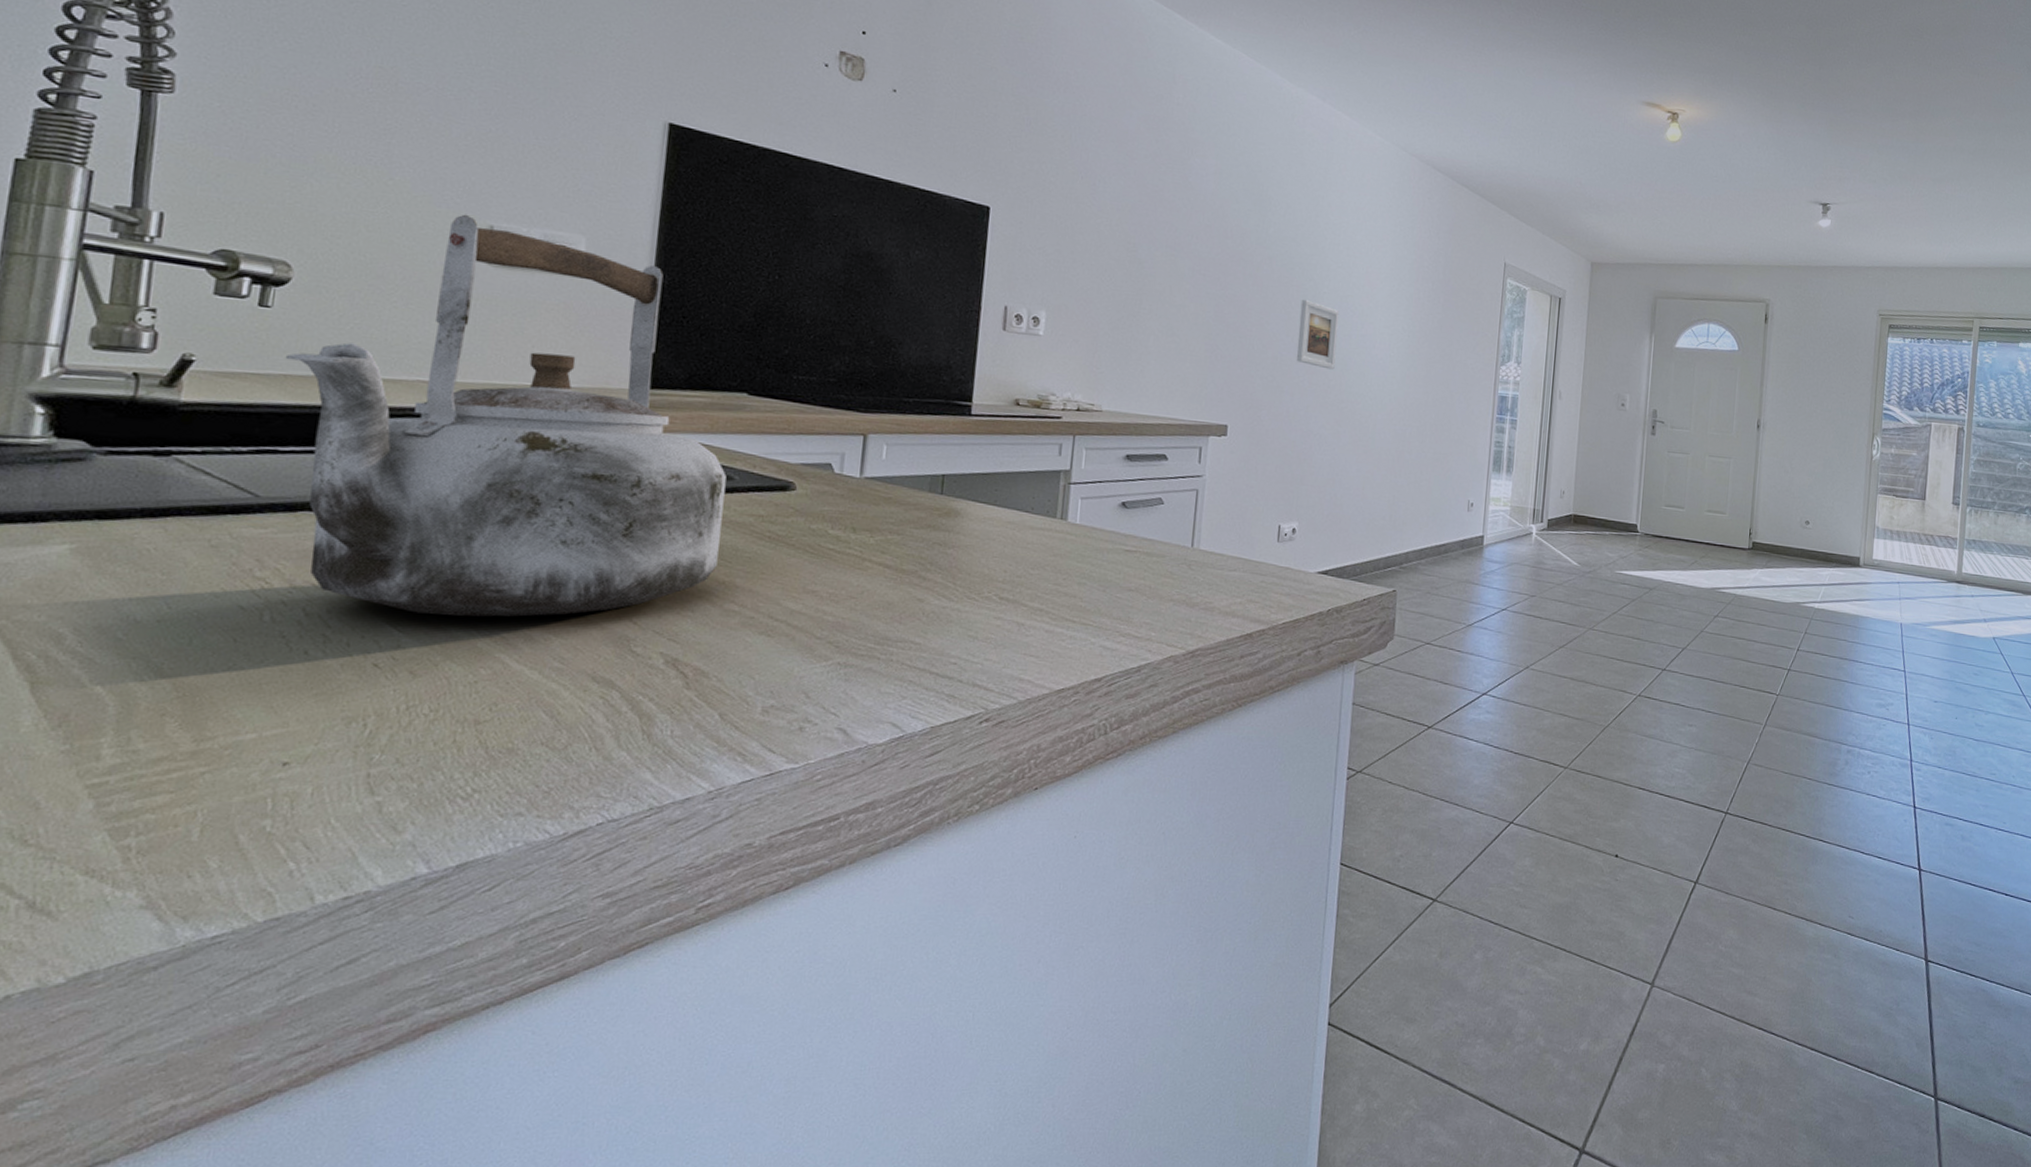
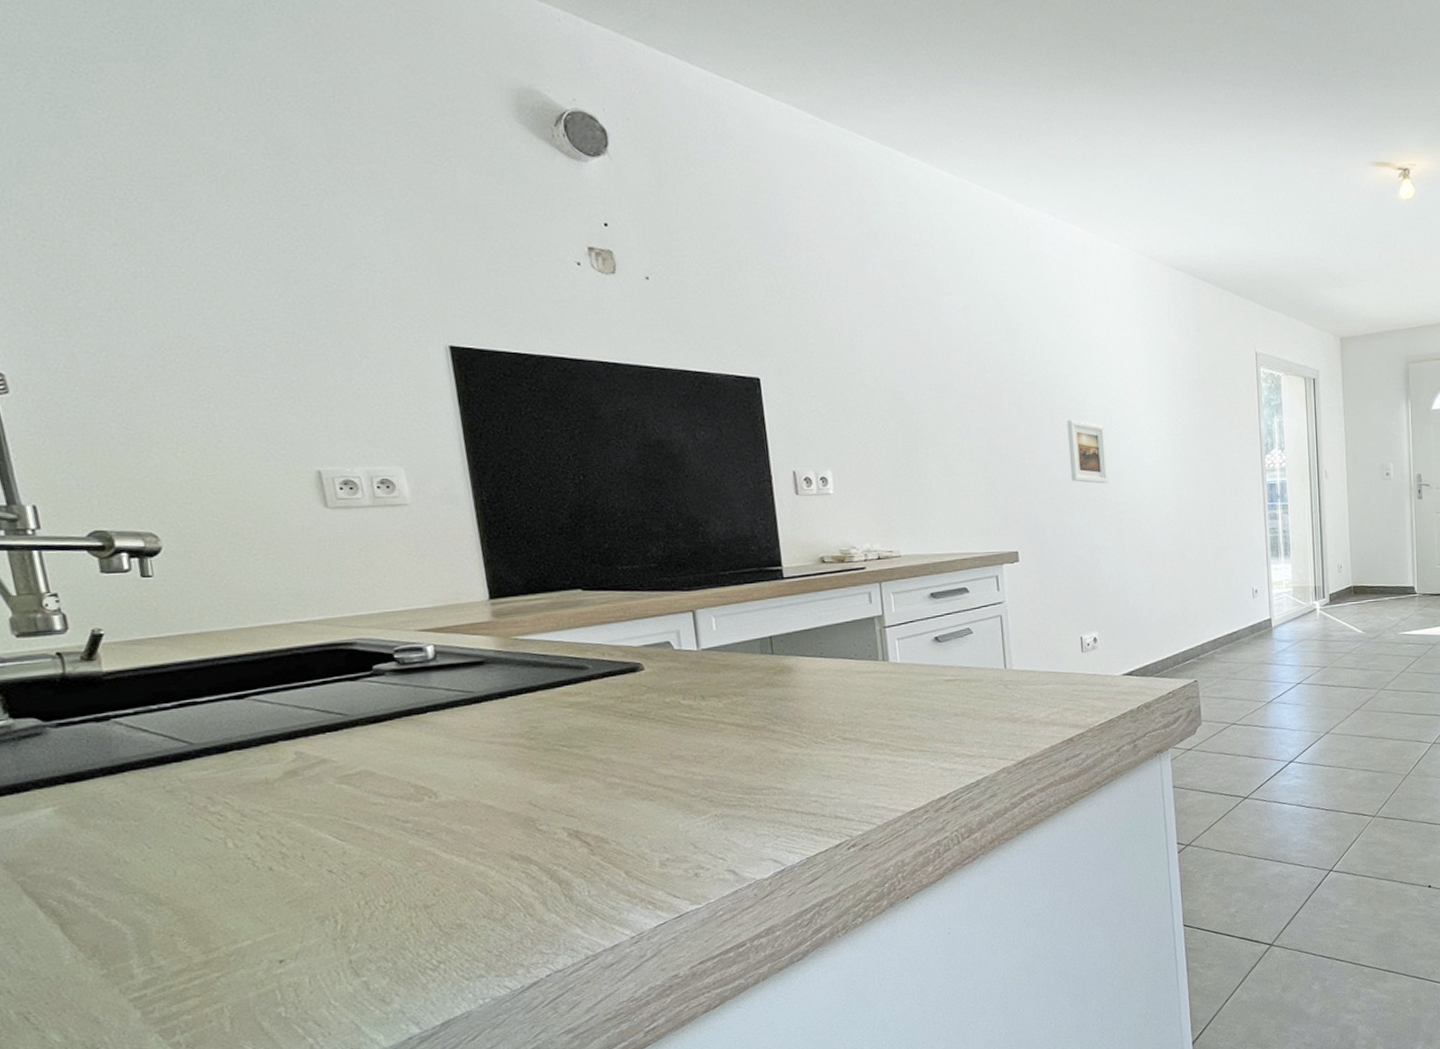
kettle: present [285,214,727,617] -> none [177,464,592,823]

